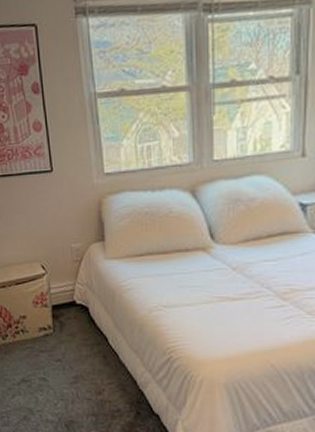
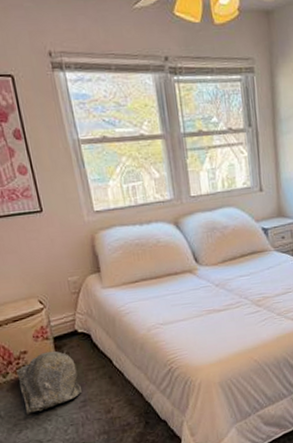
buddha head: none [15,319,76,382] -> present [16,350,83,416]

